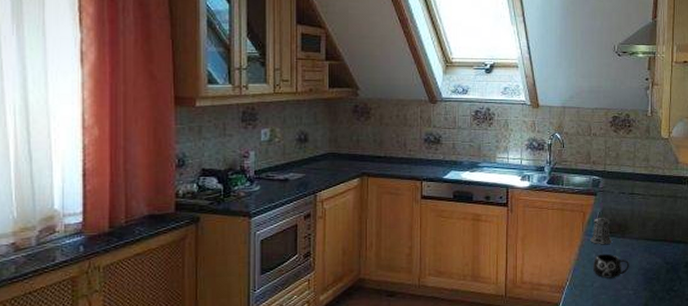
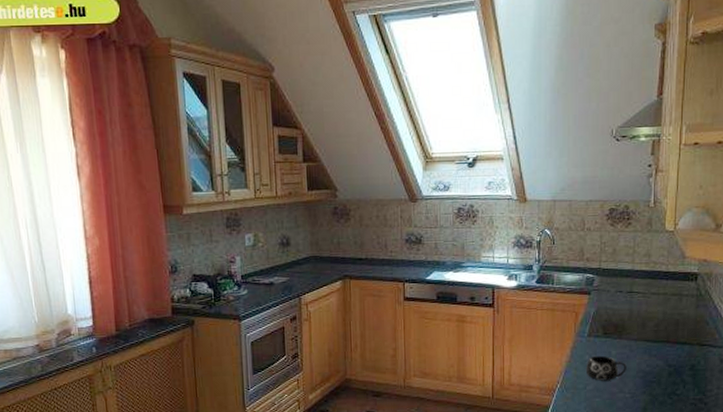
pepper shaker: present [590,217,613,245] -> none [583,317,608,347]

